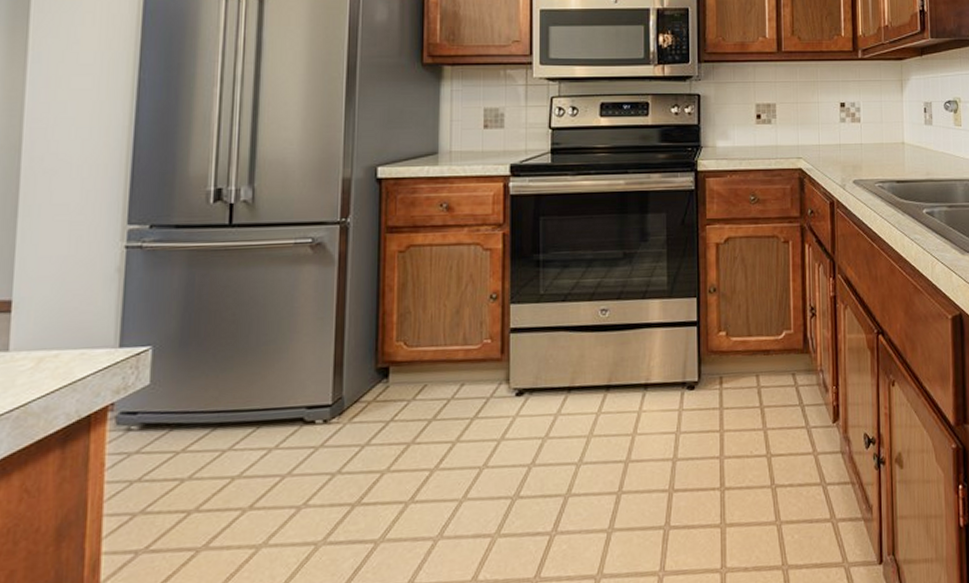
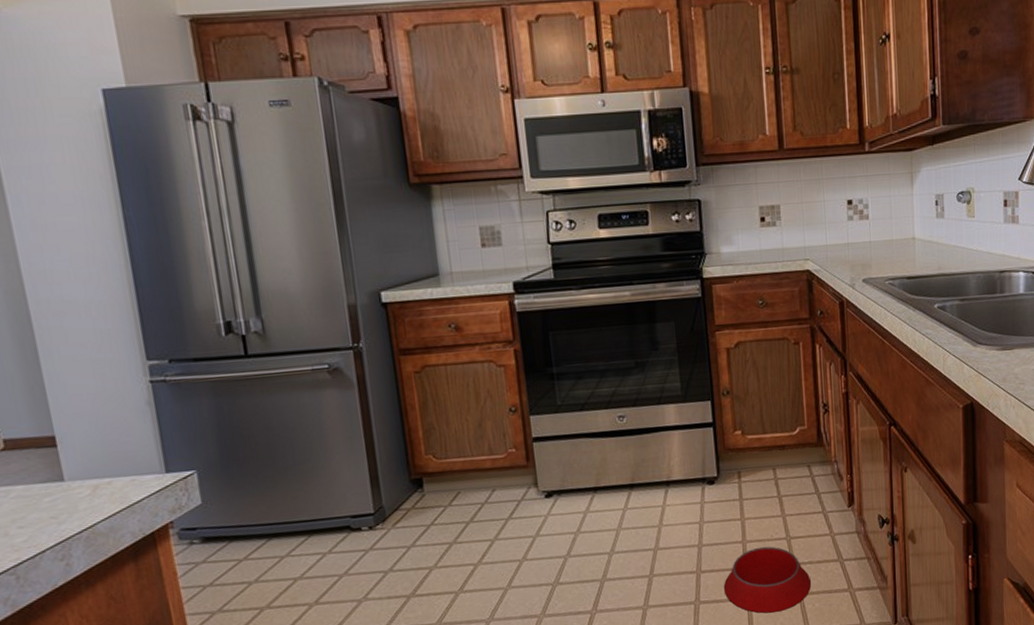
pet bowl: none [696,464,792,544] -> present [723,546,812,614]

